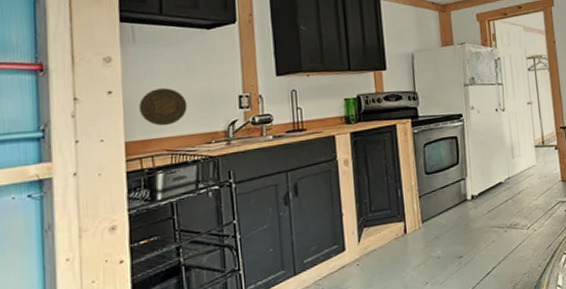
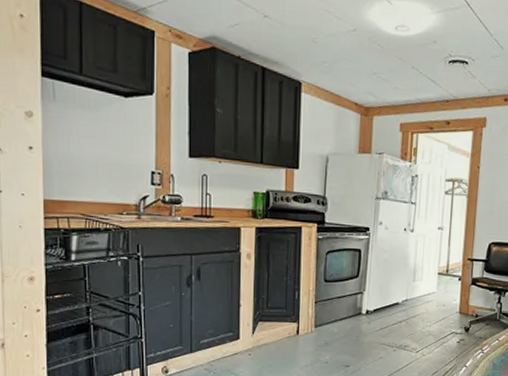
decorative plate: present [139,88,187,126] -> none [57,151,102,190]

